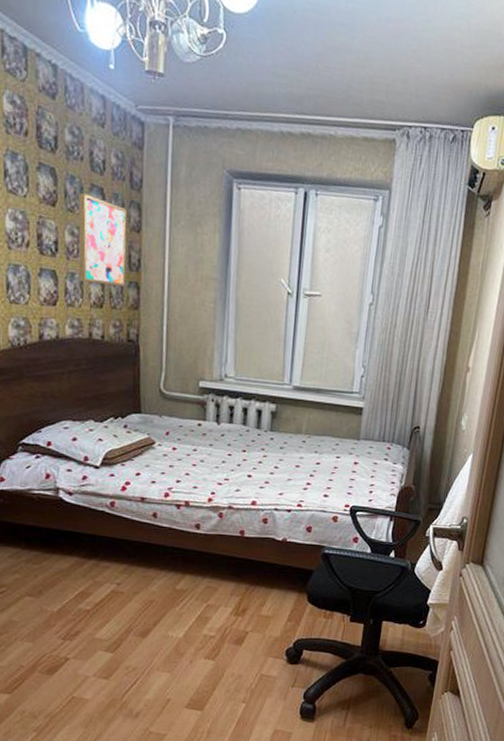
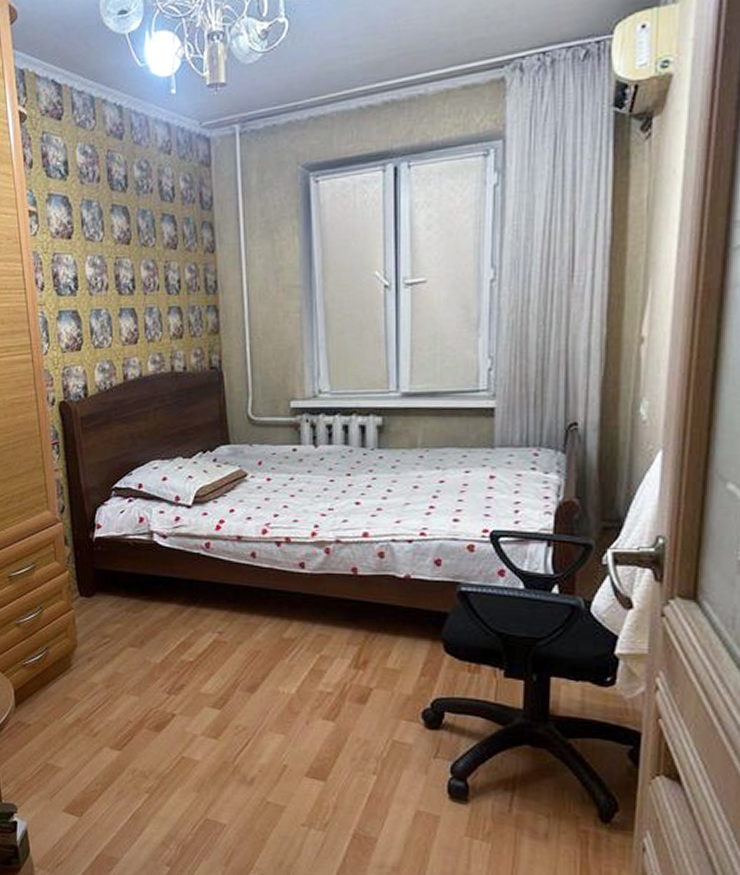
wall art: present [78,193,127,288] -> none [151,225,204,315]

